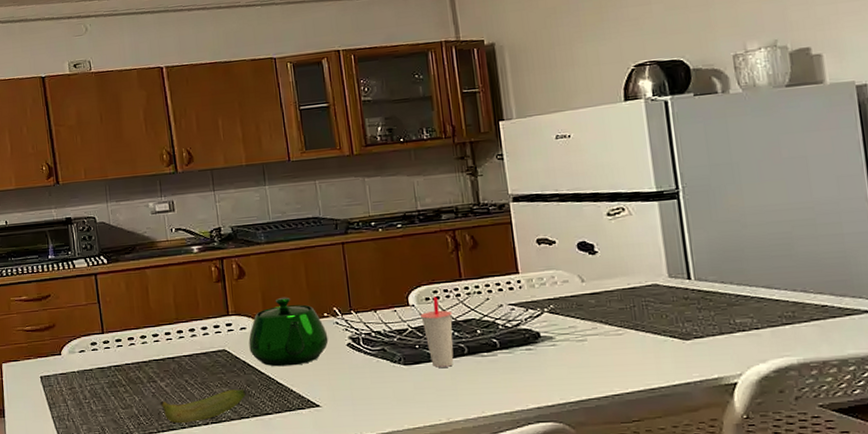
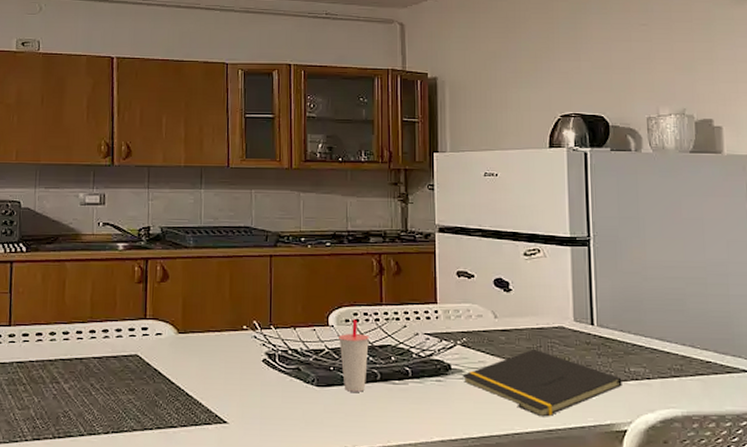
banana: present [161,389,246,424] -> none [61,398,153,431]
teapot: present [248,297,329,367] -> none [162,305,244,378]
notepad: none [553,309,728,377] -> present [462,348,622,417]

